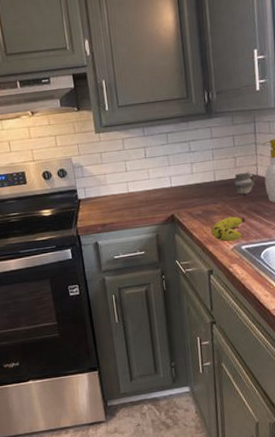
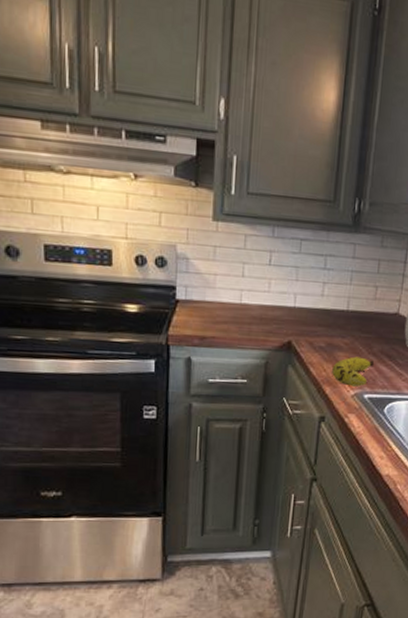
cup: present [234,172,256,195] -> none [369,306,397,333]

